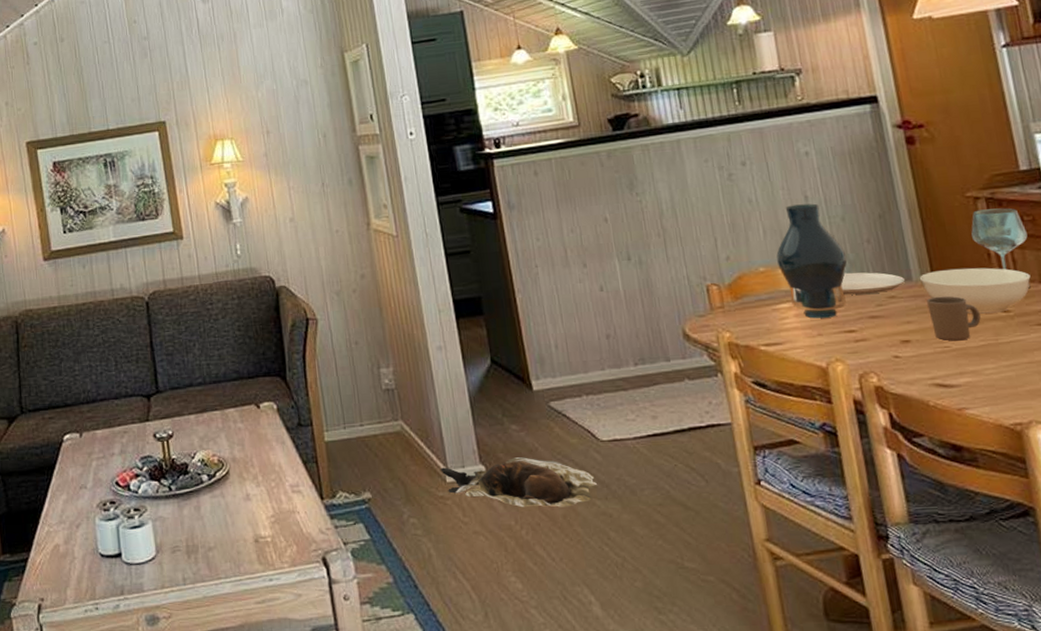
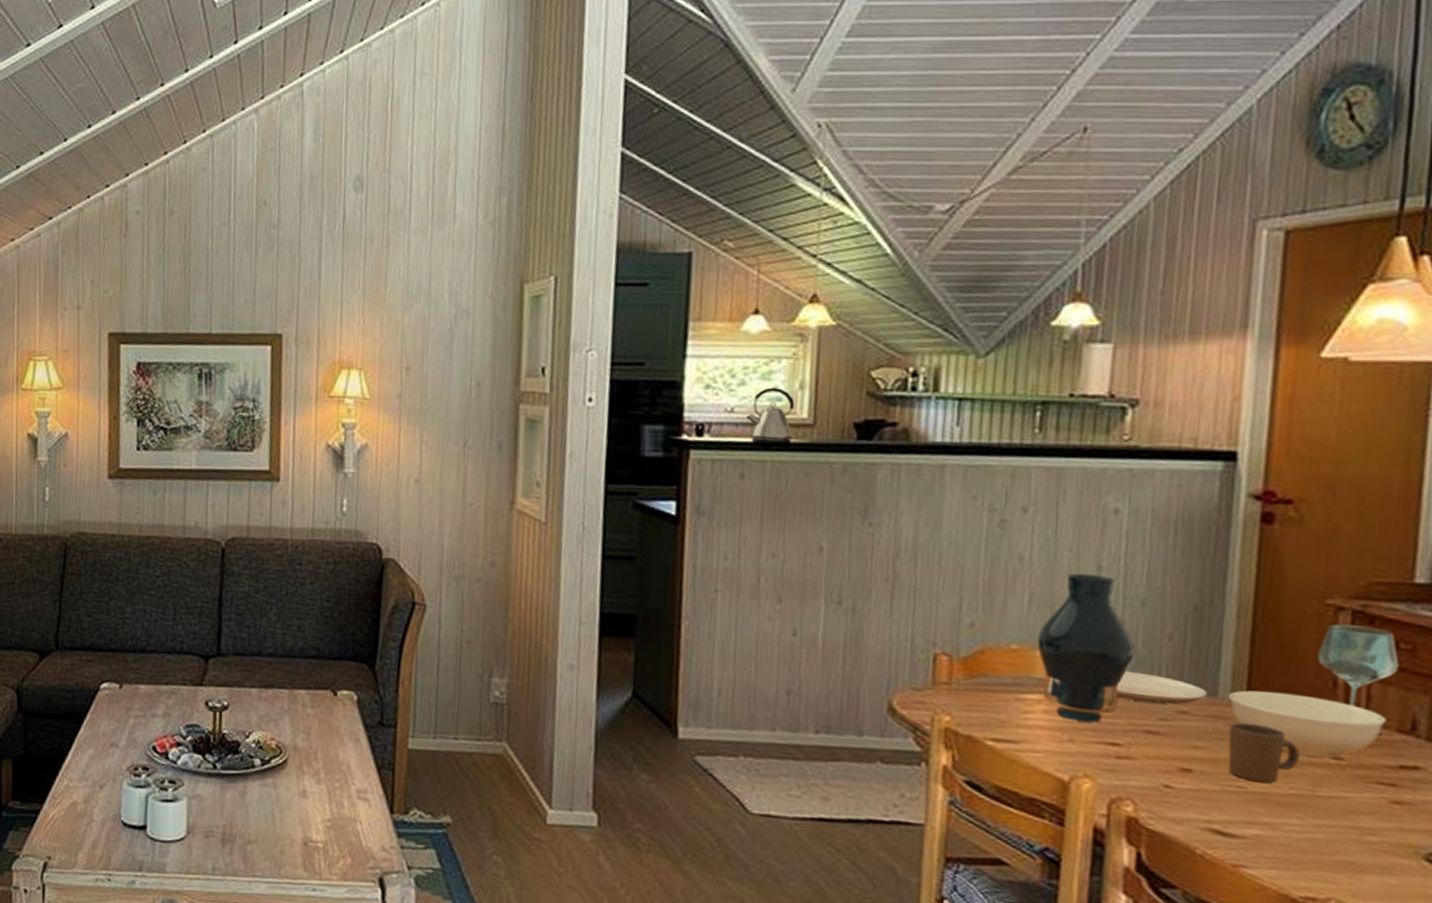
dog bed: present [441,457,598,507] -> none [542,805,735,880]
kettle: none [529,102,569,149] -> present [746,387,797,448]

